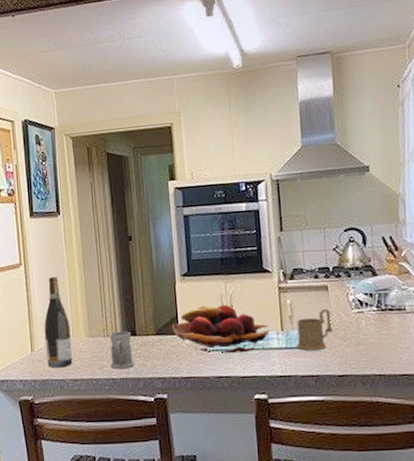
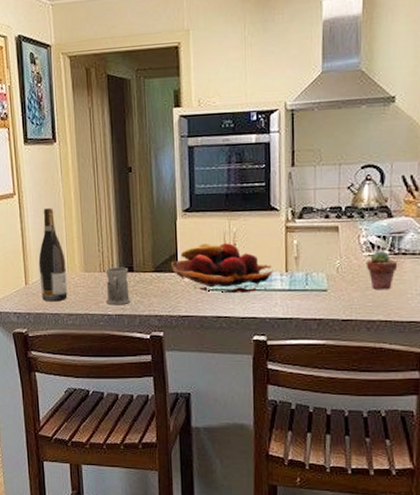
mug: present [296,308,333,351] -> none [300,250,340,293]
potted succulent: none [356,307,386,345] -> present [366,250,398,290]

